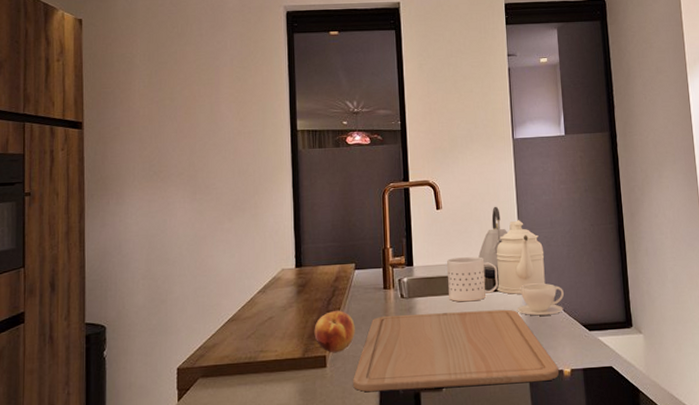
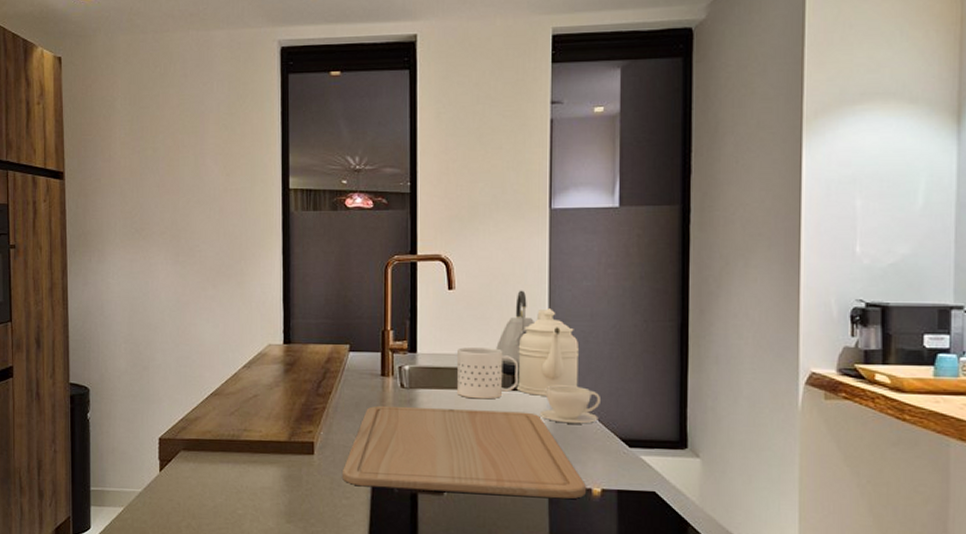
fruit: present [314,310,355,353] -> none [302,394,347,441]

